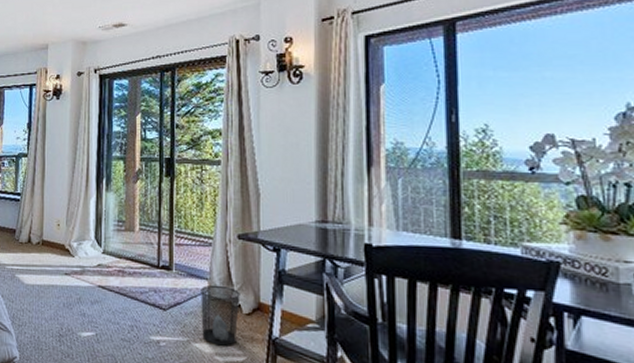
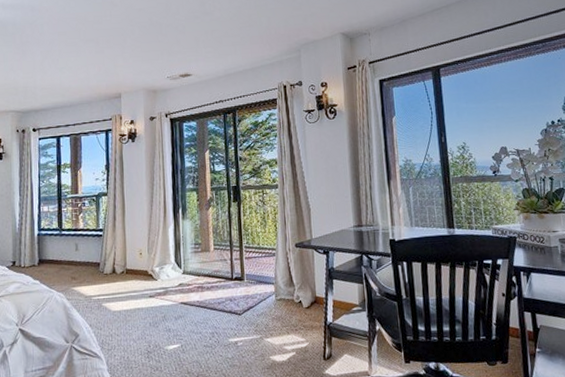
waste bin: present [201,285,240,346] -> none [268,287,301,337]

